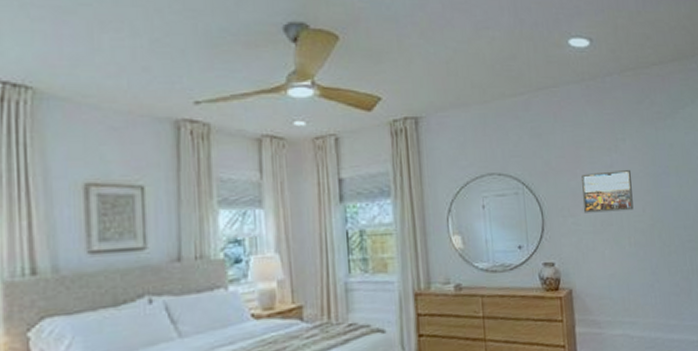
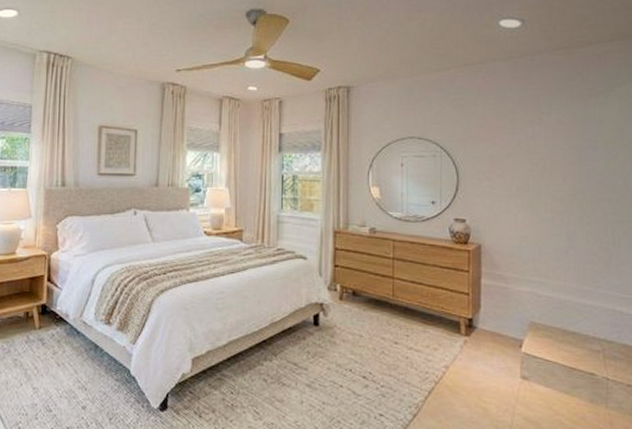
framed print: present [581,170,634,213] -> none [499,142,553,180]

